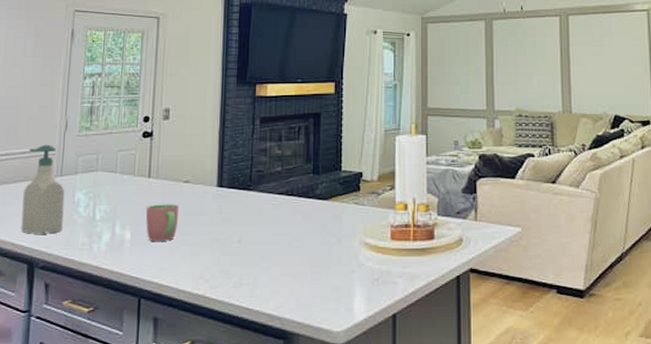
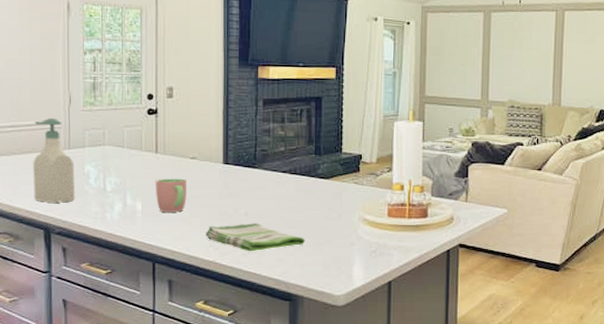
dish towel: none [196,251,302,284] -> present [206,223,305,252]

